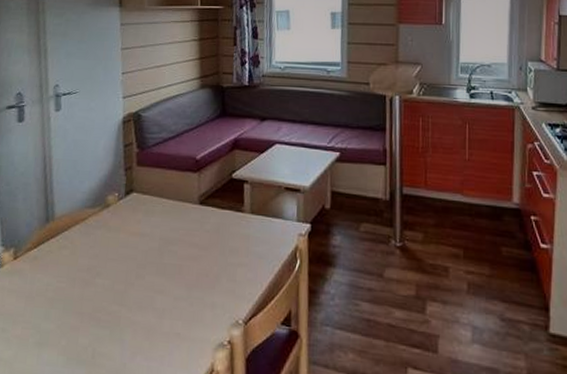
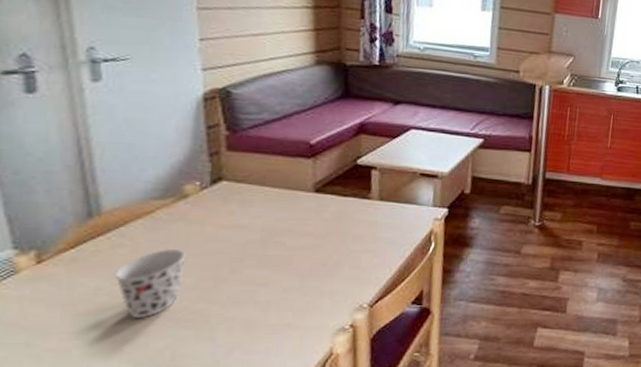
cup: none [59,253,107,315] -> present [115,249,186,318]

